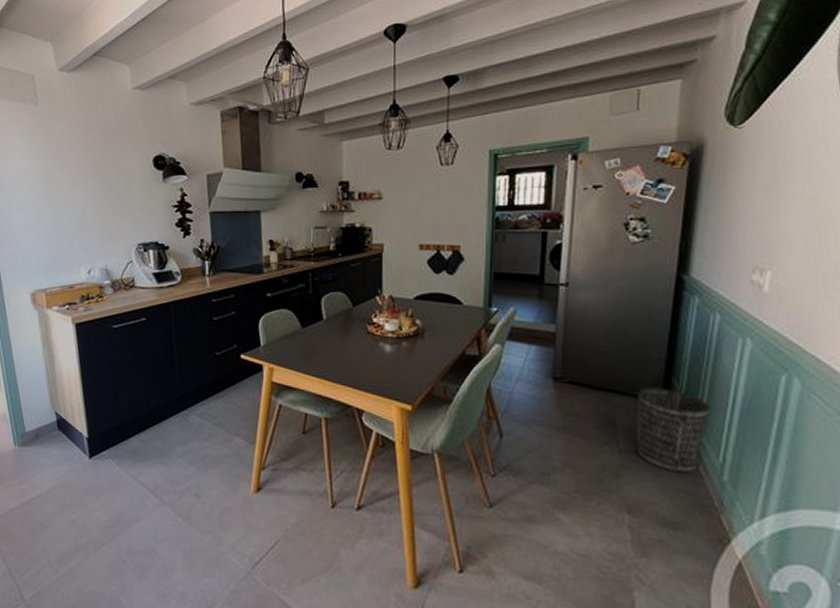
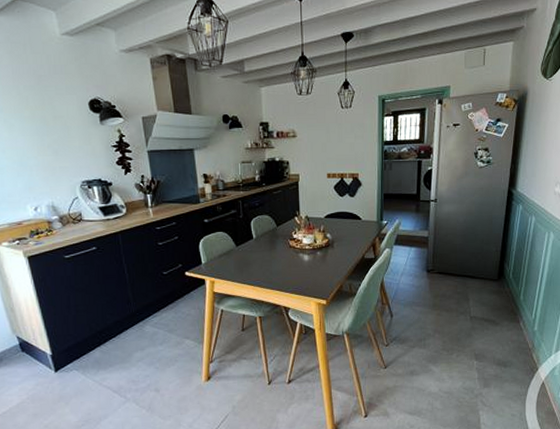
wastebasket: present [637,387,711,474] -> none [482,271,528,329]

